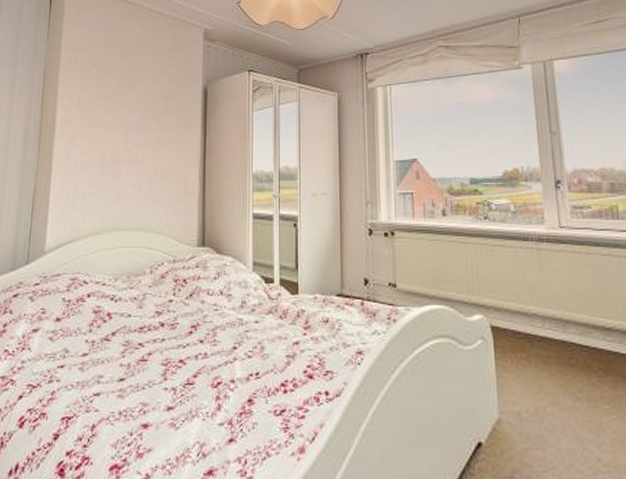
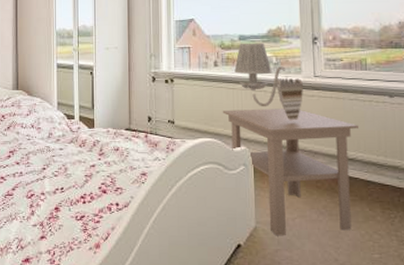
side table: none [453,267,615,430] -> present [222,109,358,236]
wall sconce: none [466,187,548,282] -> present [234,43,303,121]

